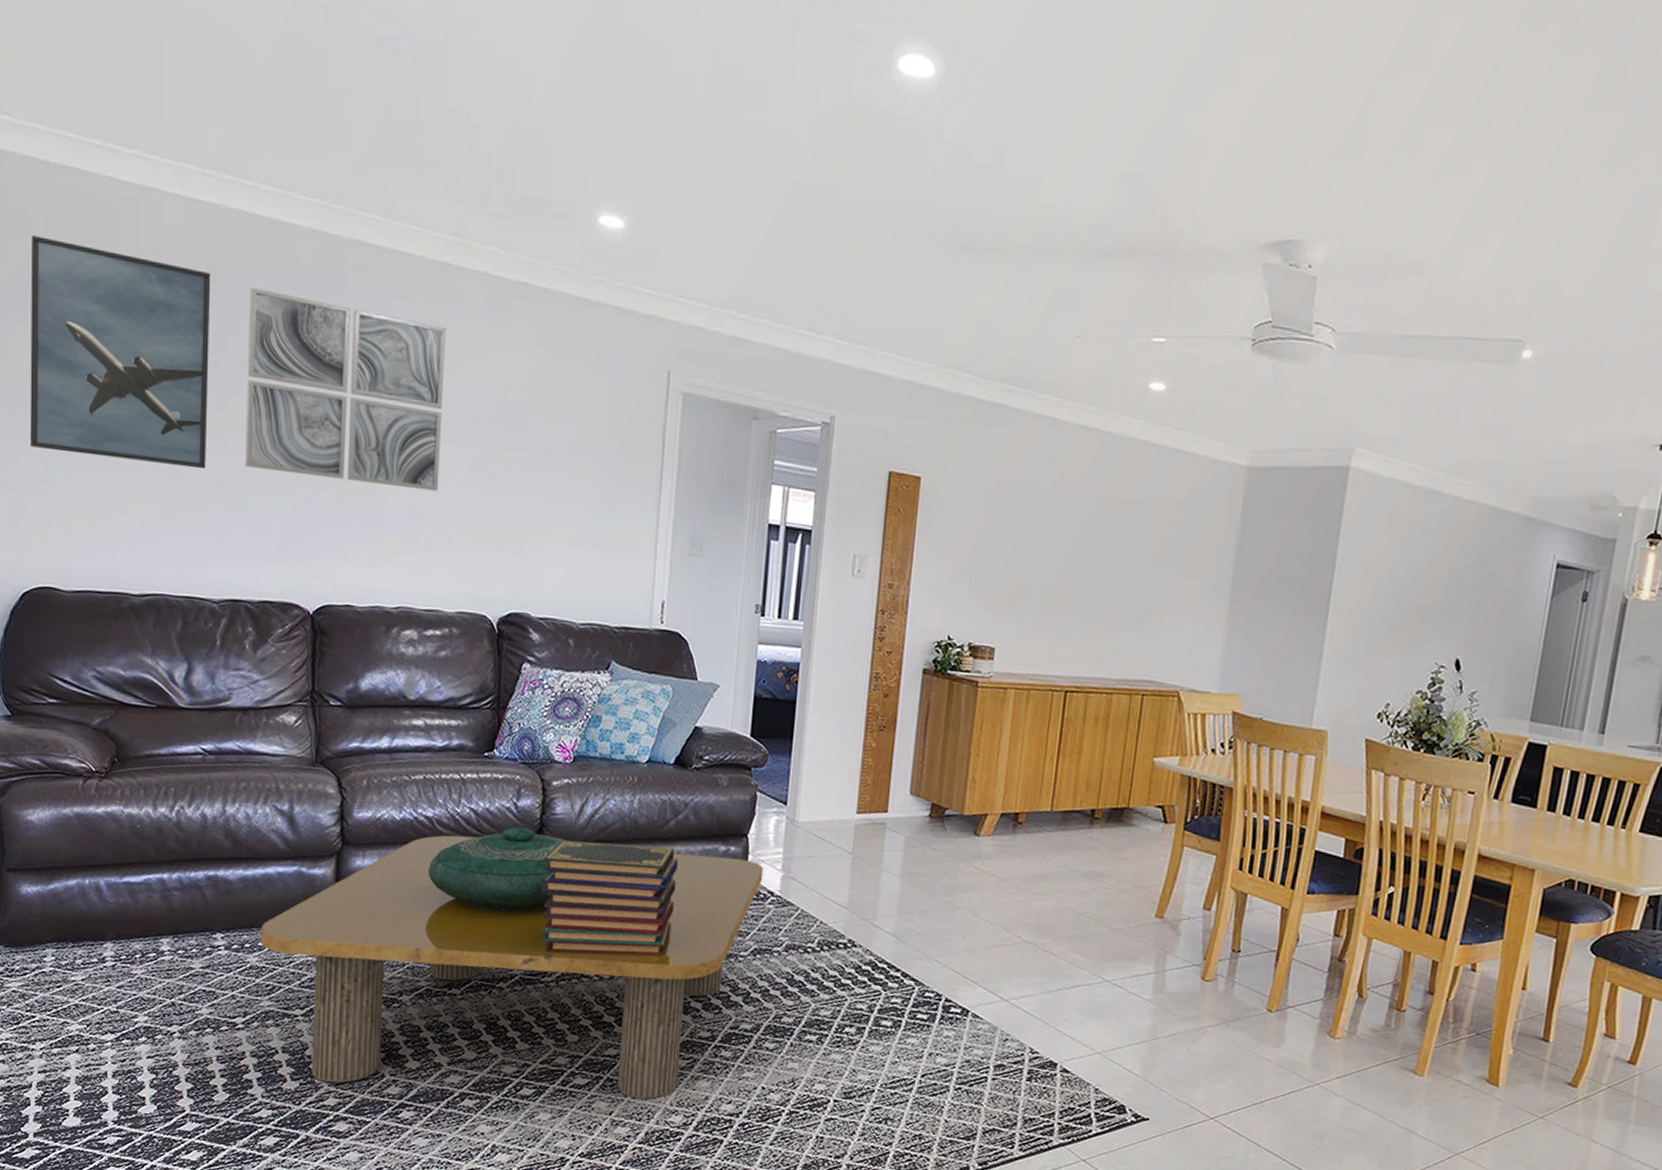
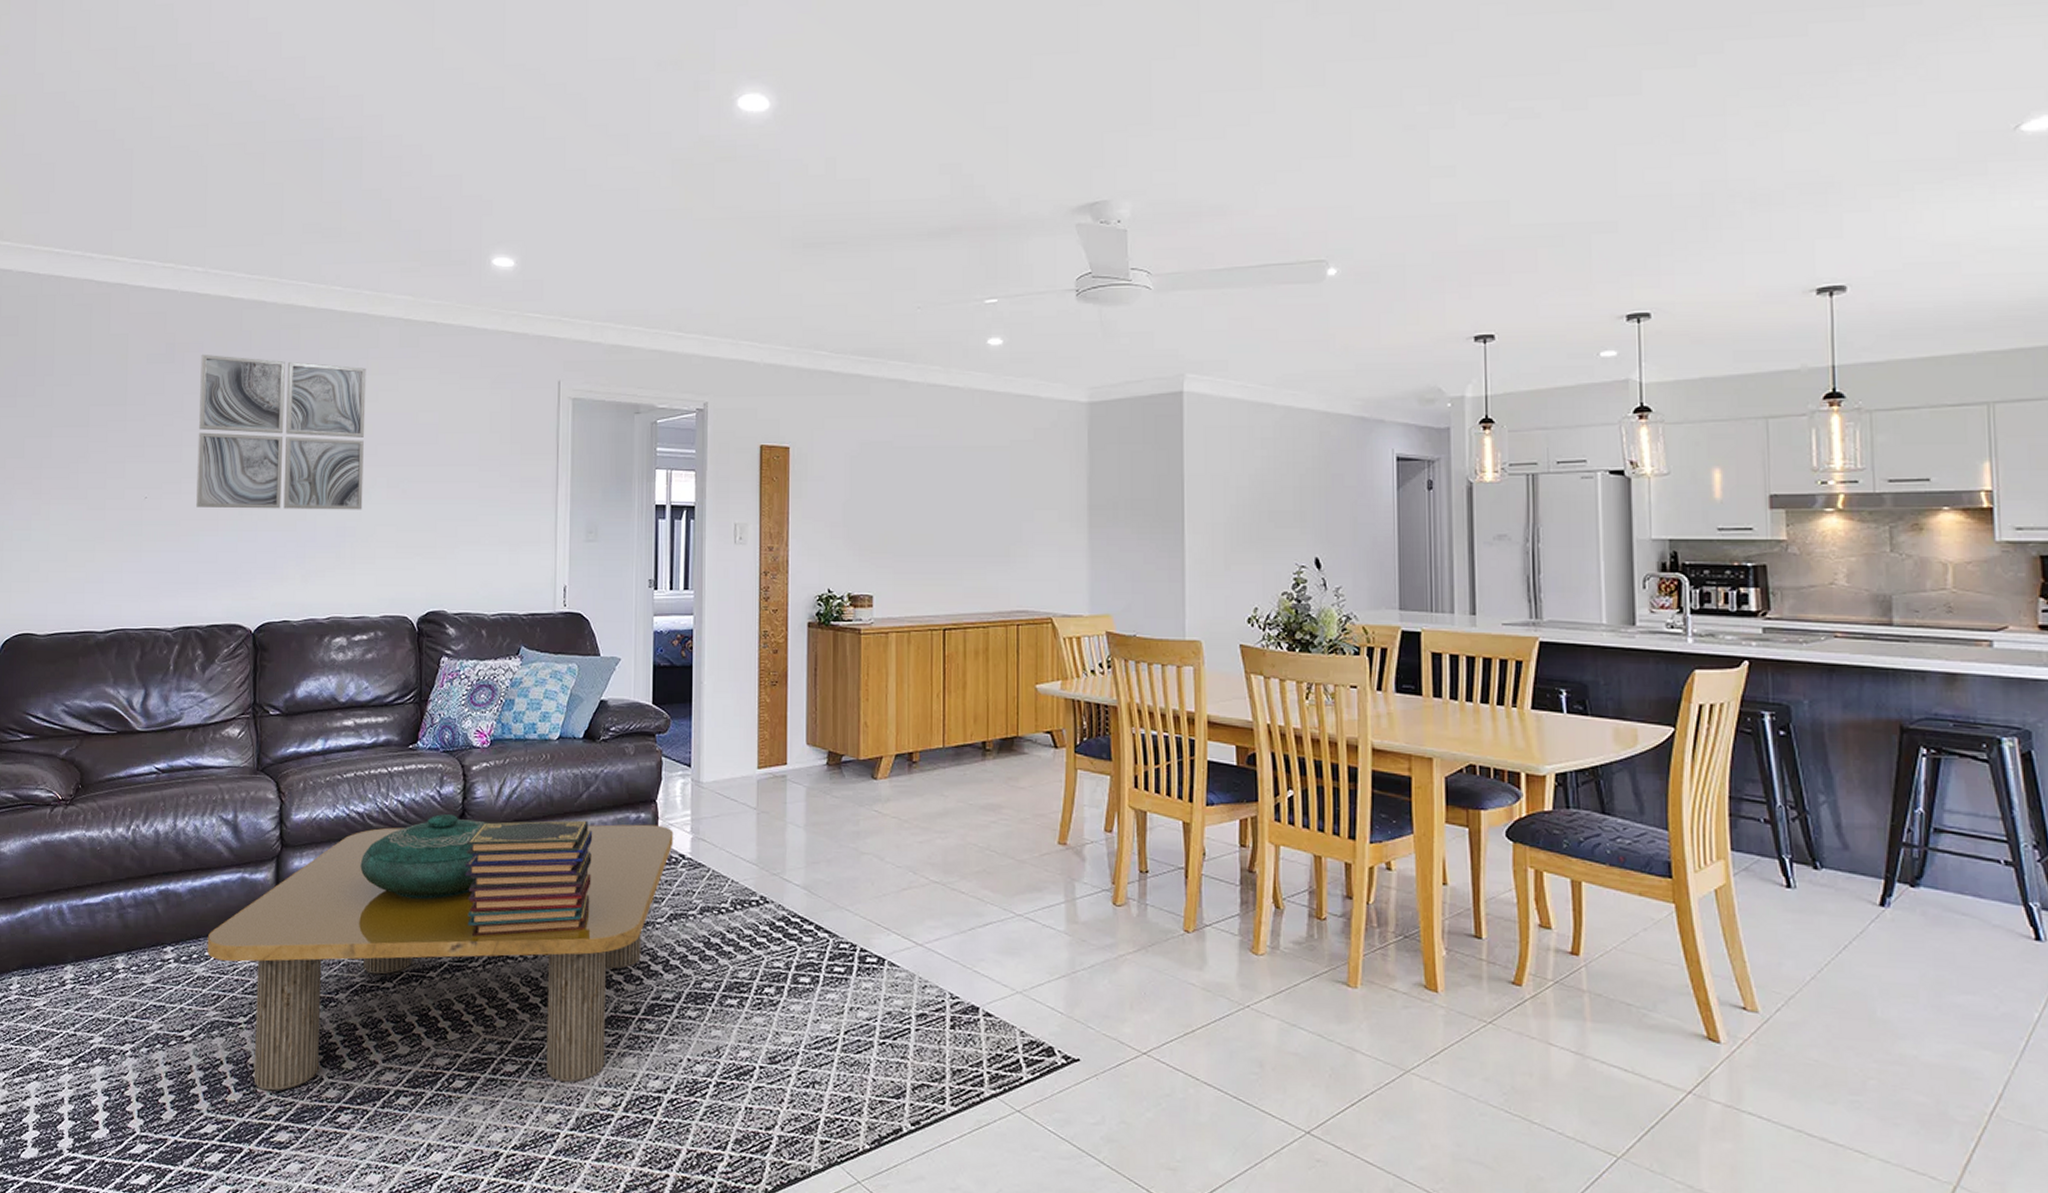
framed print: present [30,235,211,470] -> none [16,334,169,514]

